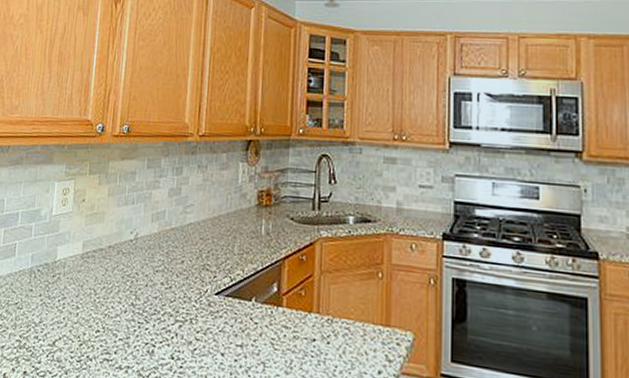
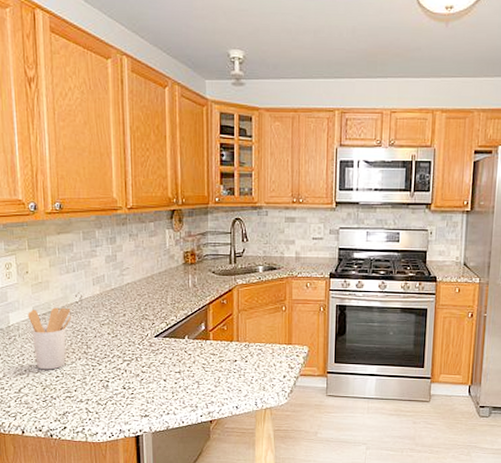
utensil holder: none [76,244,124,322] -> present [28,307,71,370]

